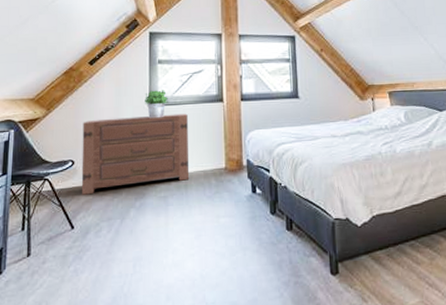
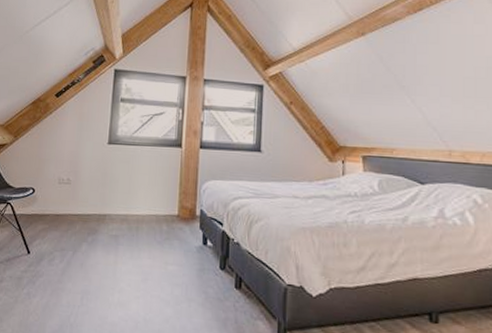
dresser: present [81,113,190,195] -> none [38,151,145,224]
potted plant: present [145,89,169,118] -> none [104,127,128,156]

